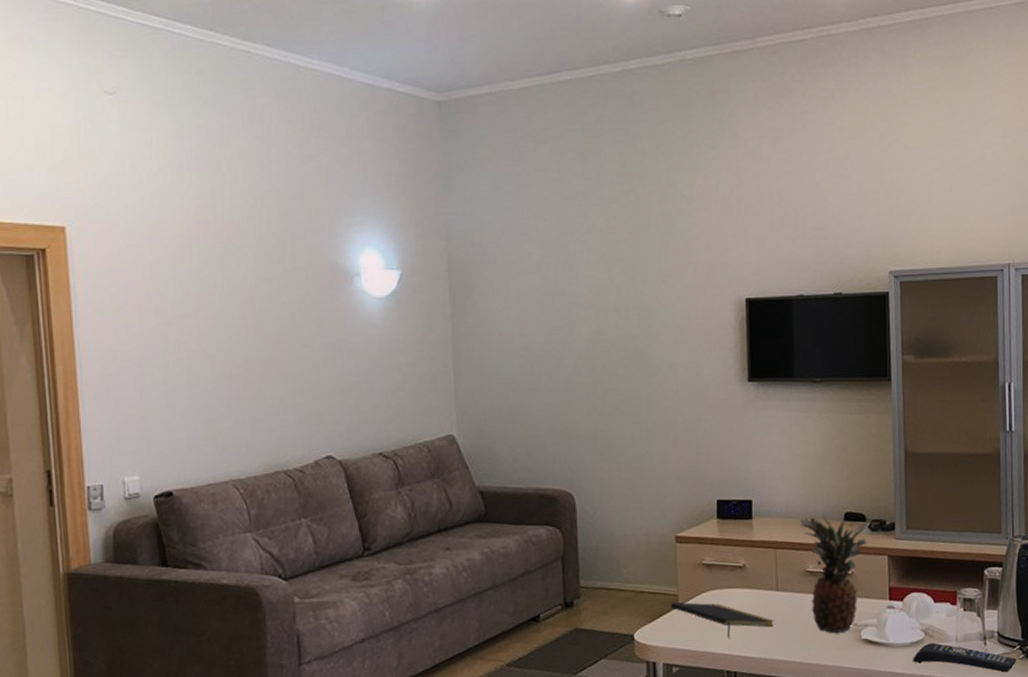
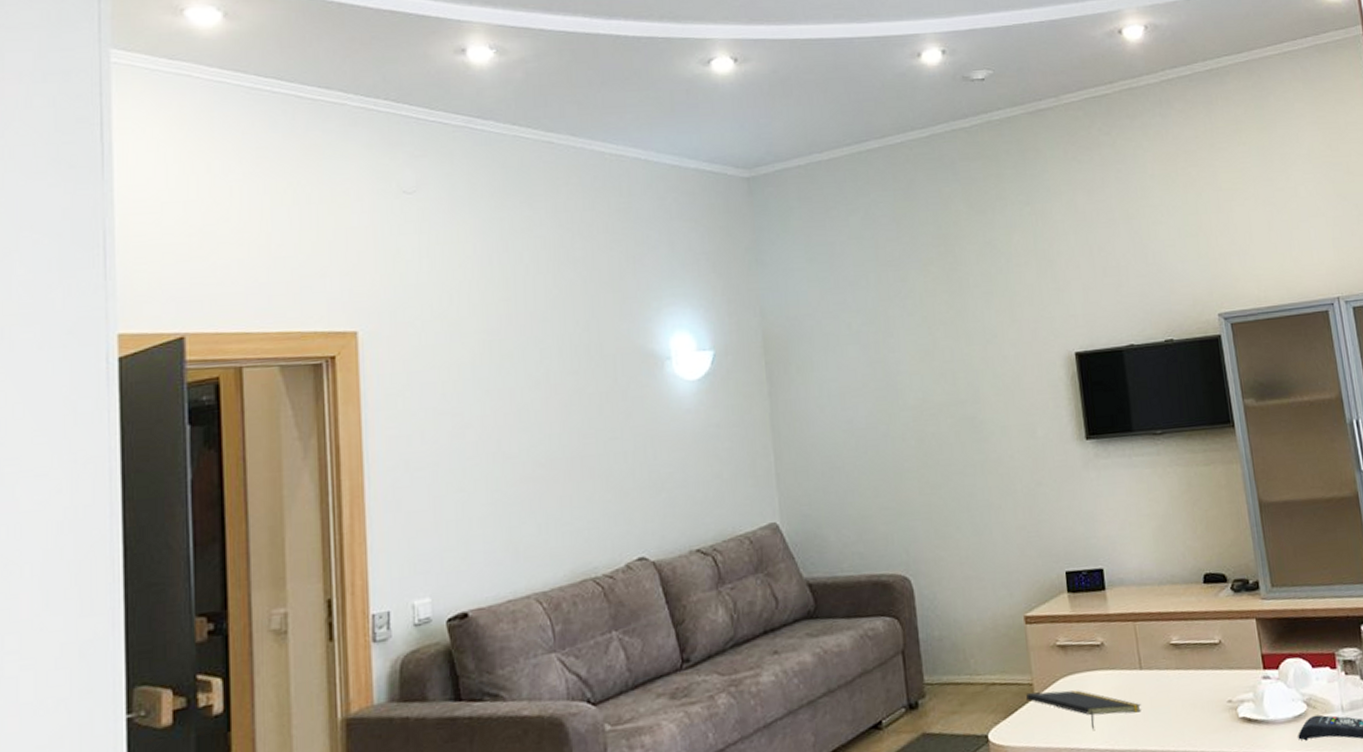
fruit: present [800,515,868,633] -> none [1156,579,1232,713]

